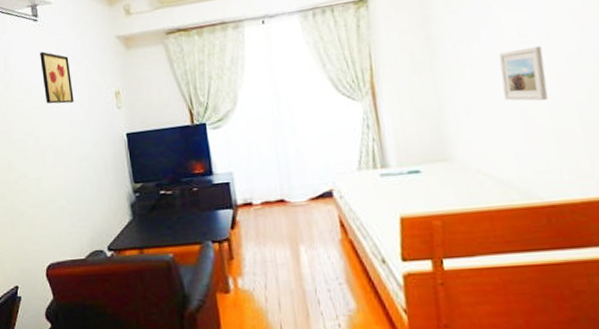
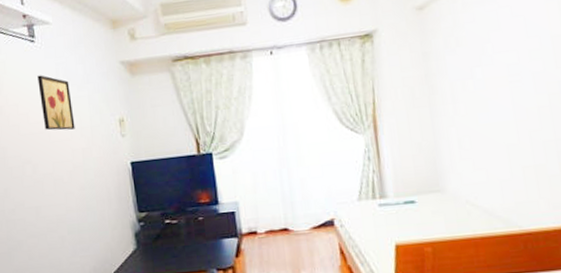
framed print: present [499,46,548,101] -> none [490,86,531,137]

